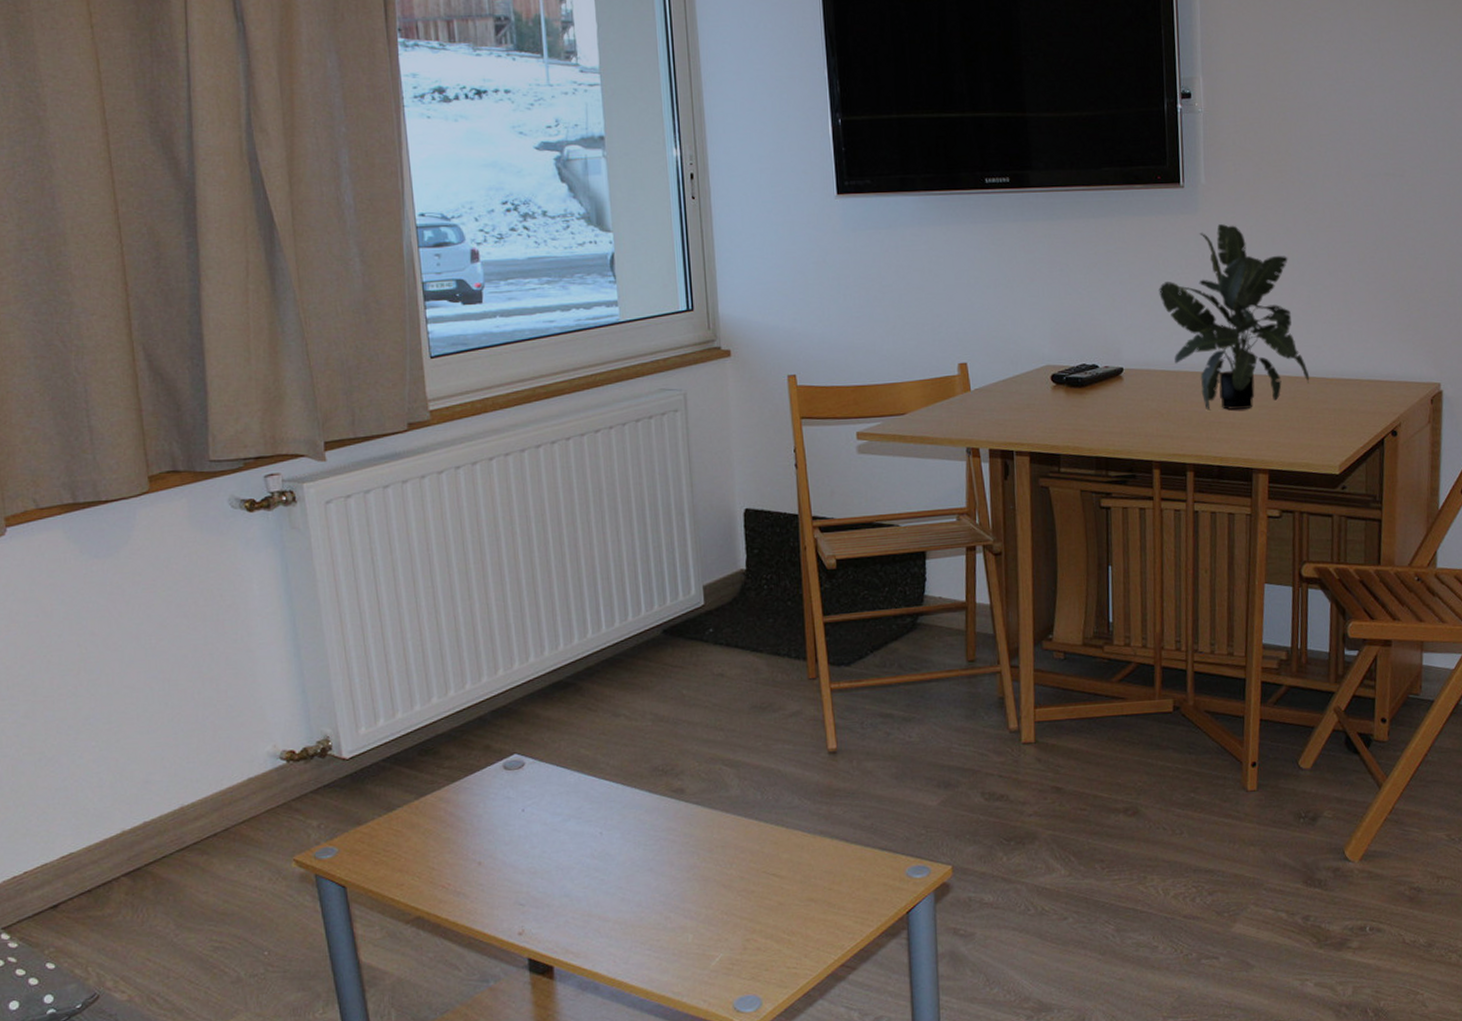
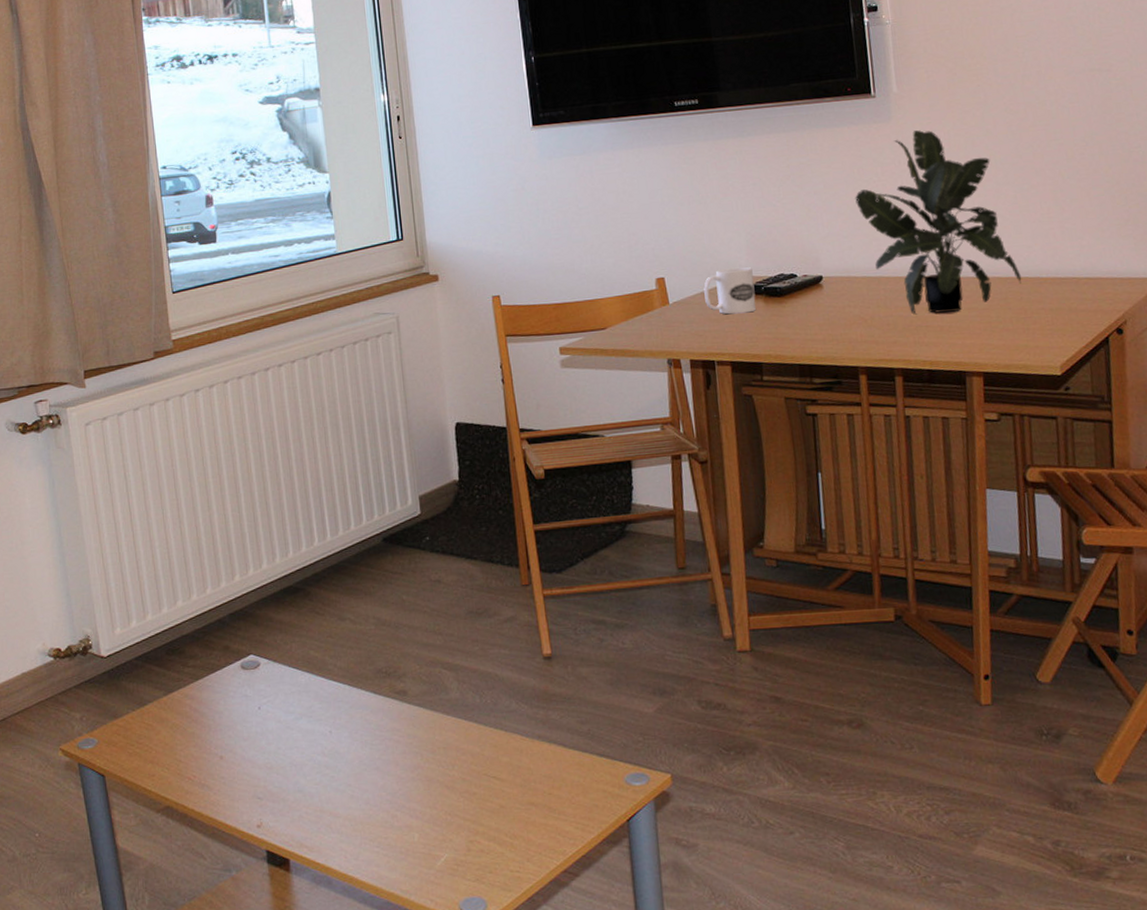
mug: none [1006,355,1057,404] -> present [704,267,756,314]

